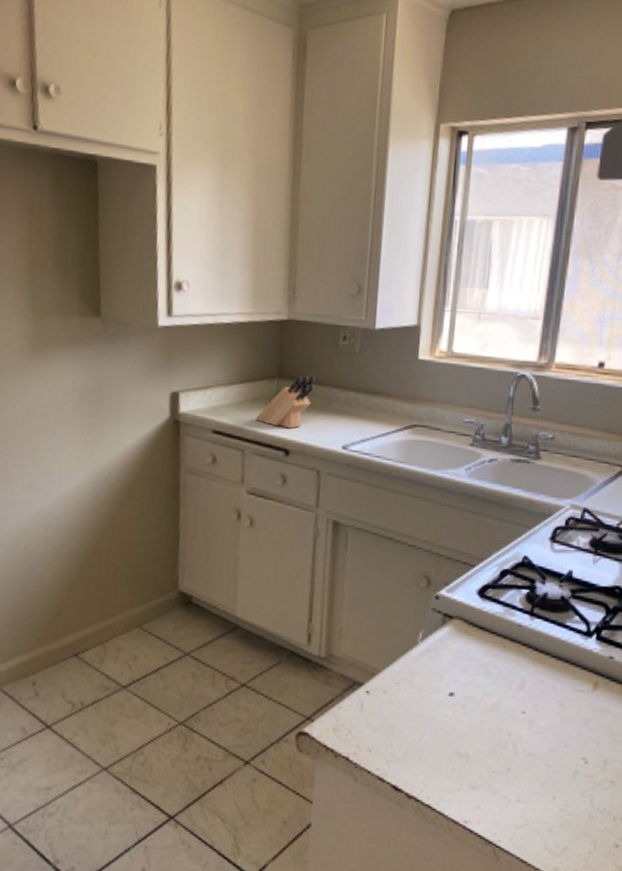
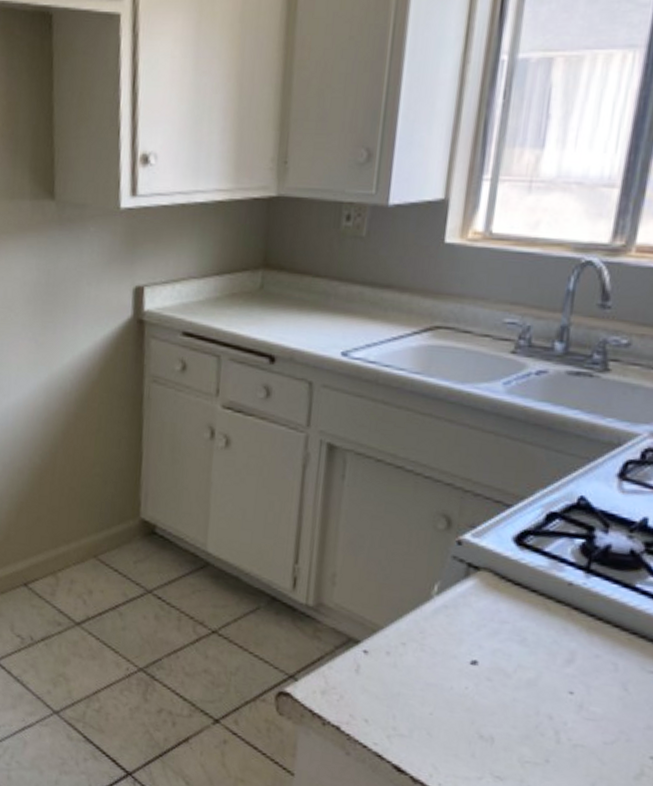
knife block: present [256,375,316,429] -> none [235,265,310,331]

